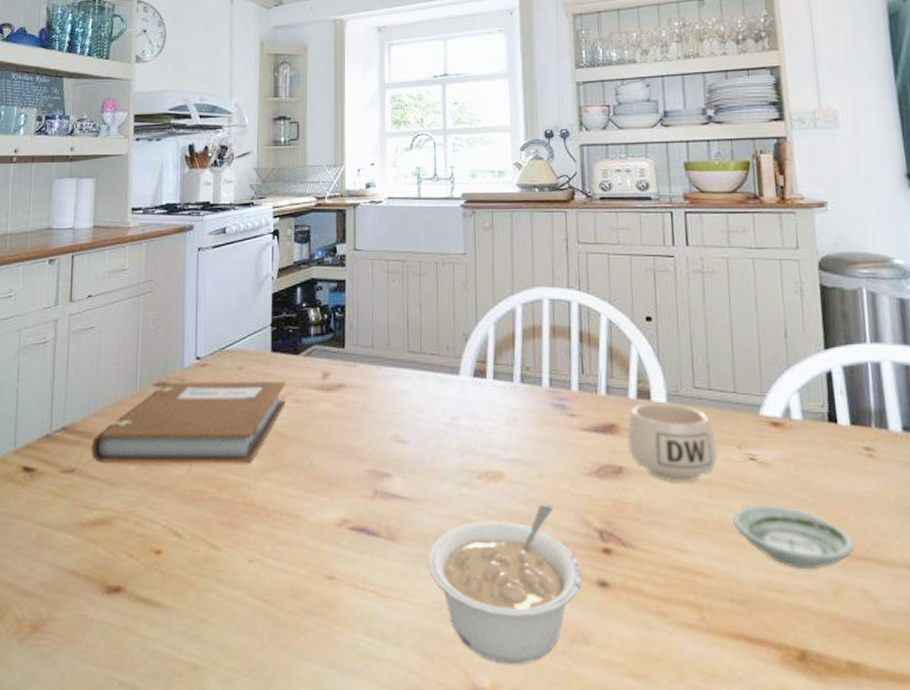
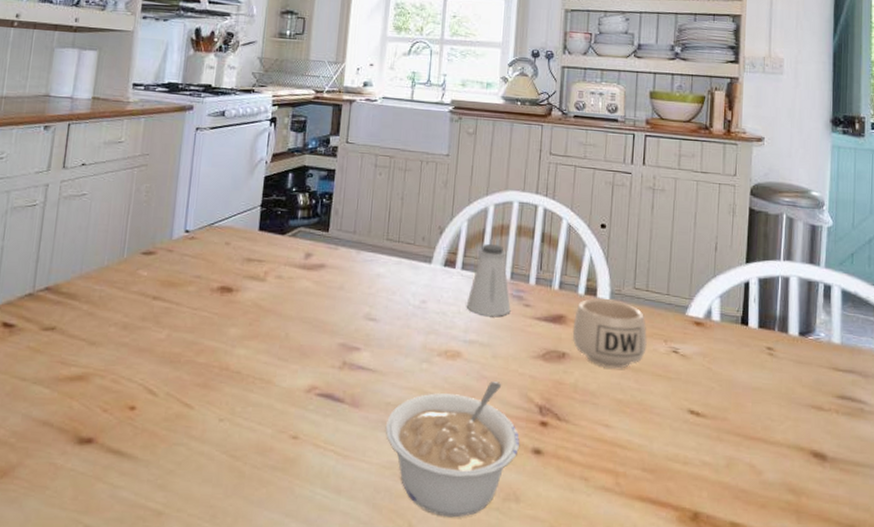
notebook: present [91,382,286,464] -> none [73,252,270,332]
saltshaker: none [503,349,554,429] -> present [466,244,511,316]
saucer: present [733,505,854,570] -> none [653,390,748,447]

